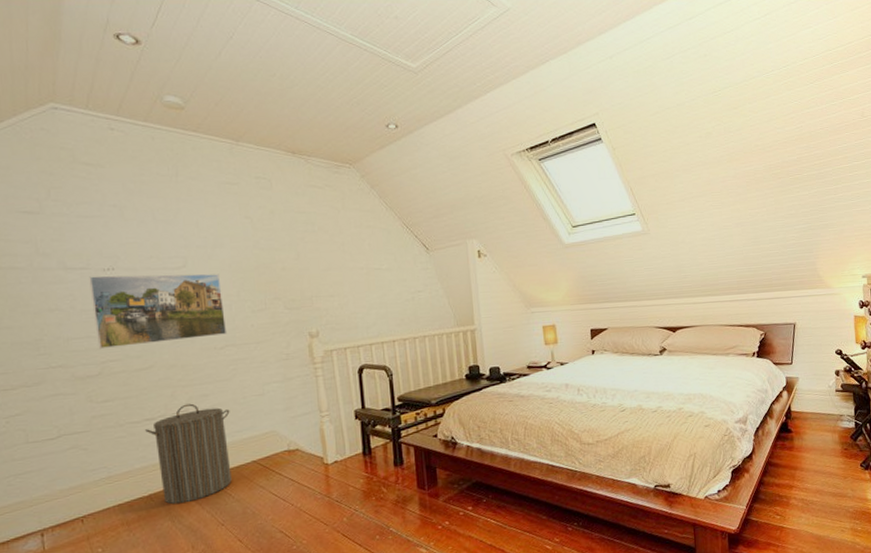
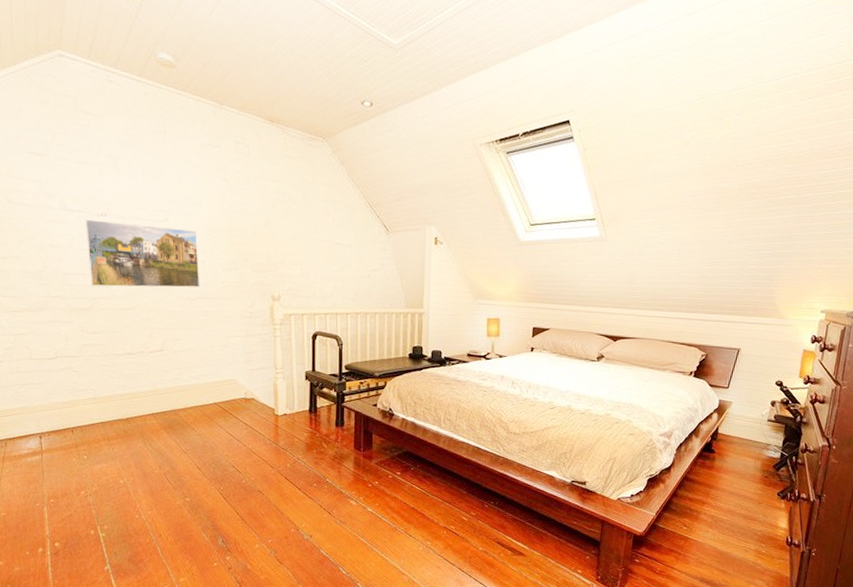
laundry hamper: present [145,403,232,505] -> none [126,345,198,430]

